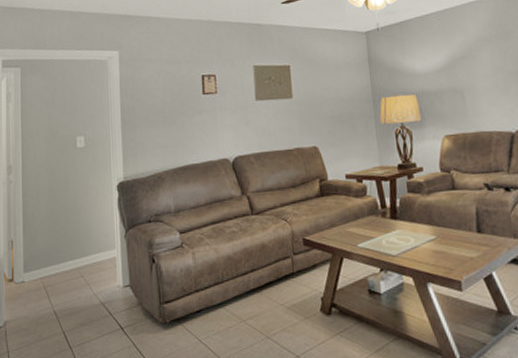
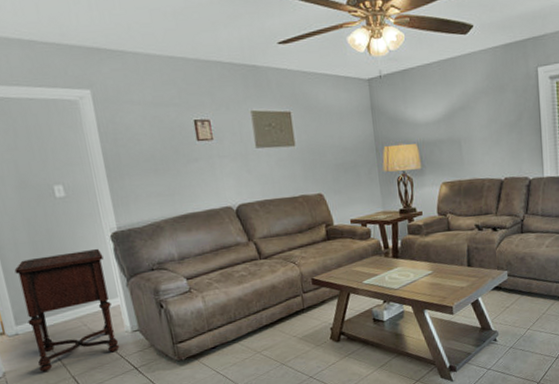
side table: none [32,197,110,324] -> present [14,248,120,372]

